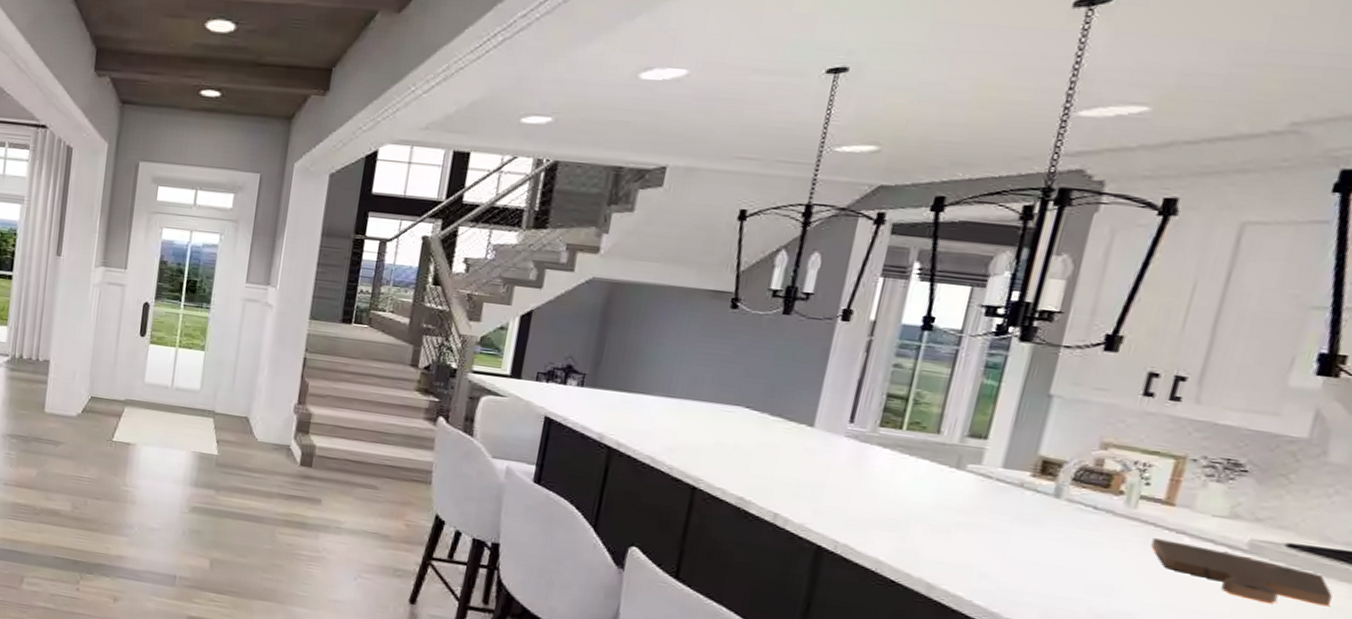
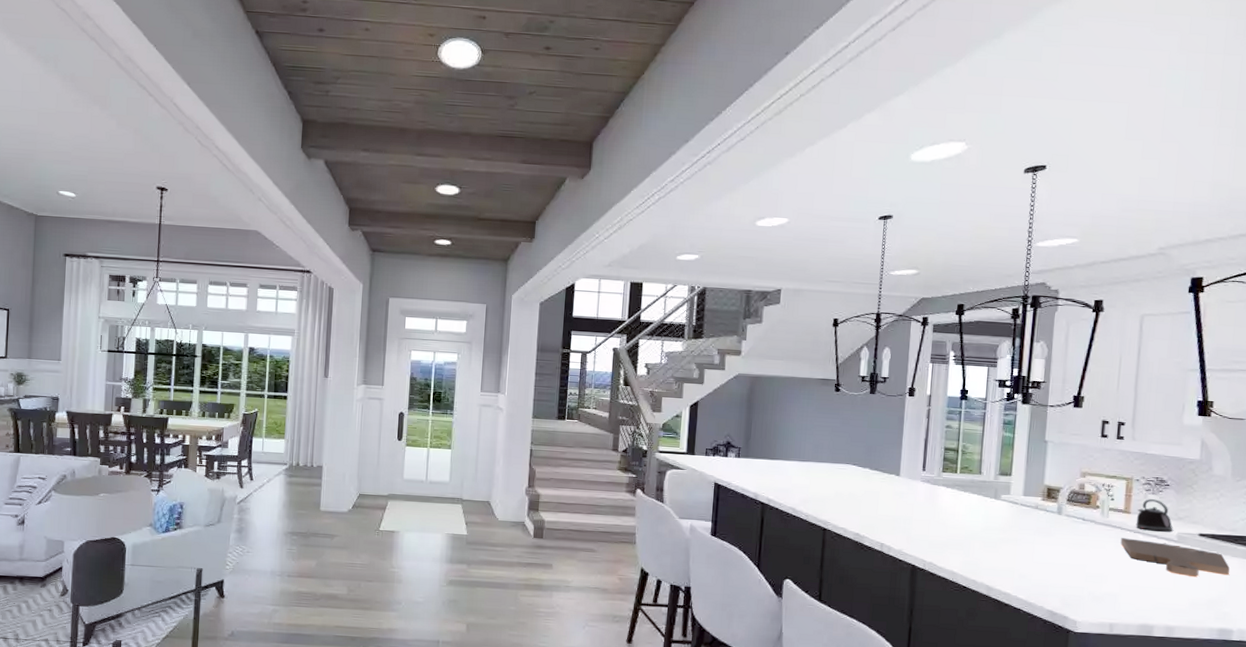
kettle: none [1180,488,1244,537] -> present [1135,499,1173,532]

